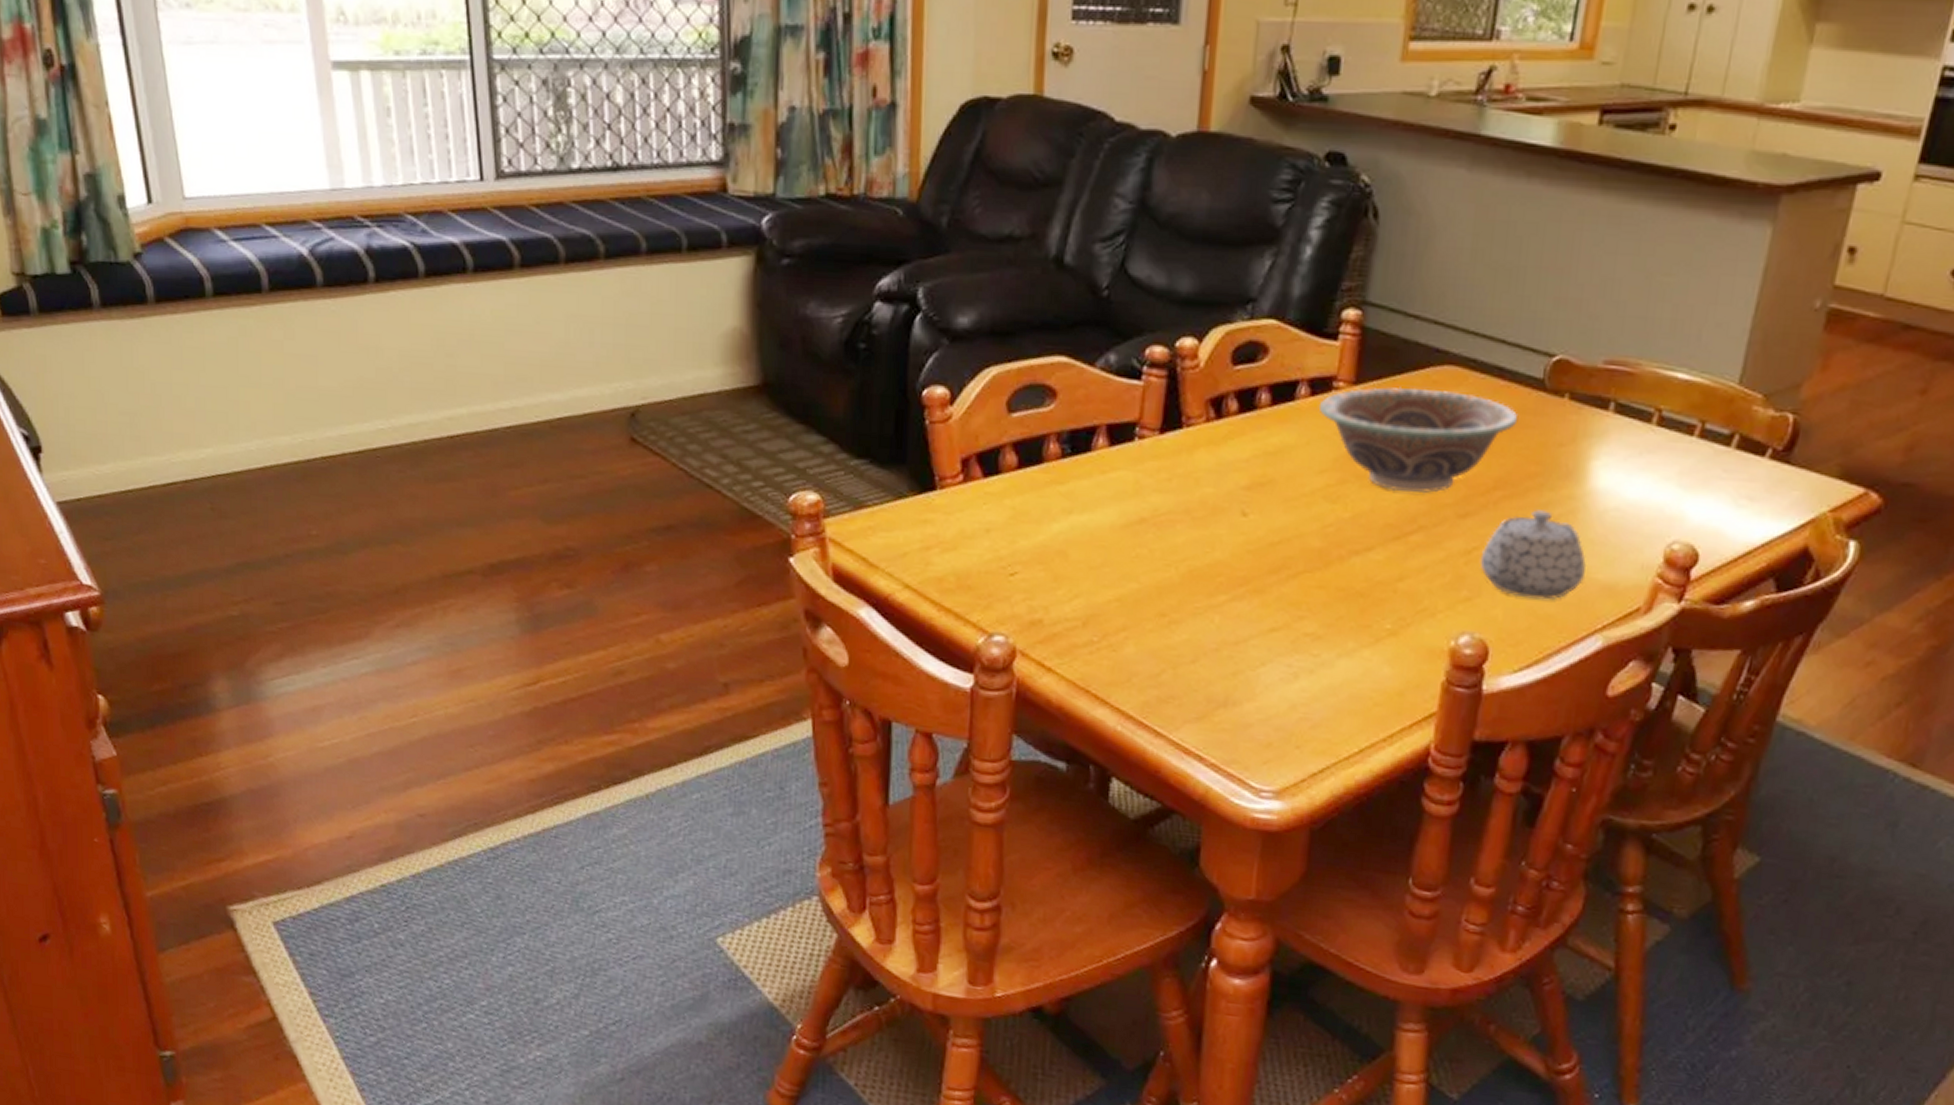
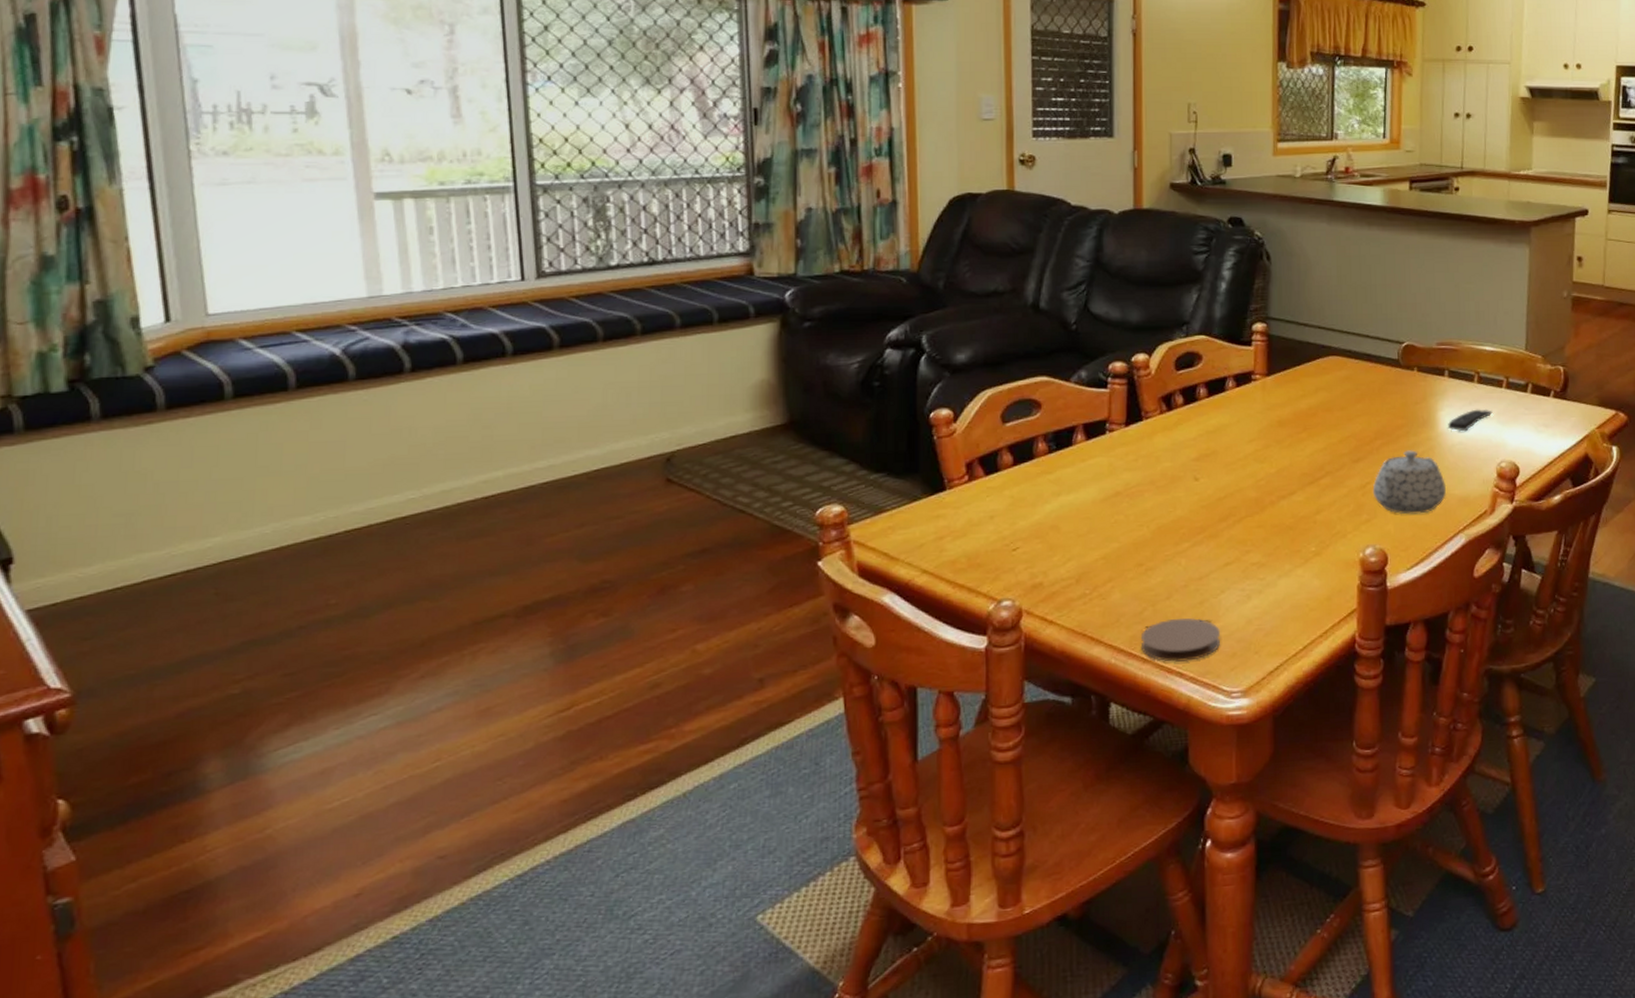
coaster: none [1154,688,1256,745] -> present [1140,618,1221,662]
decorative bowl: present [1318,386,1518,494] -> none [1243,374,1385,449]
remote control: none [1602,462,1673,494] -> present [1448,409,1493,432]

